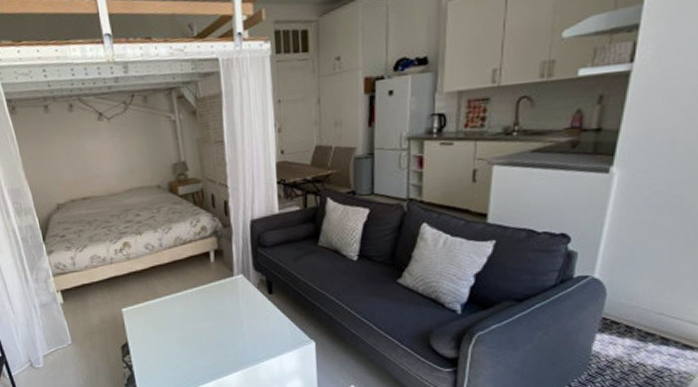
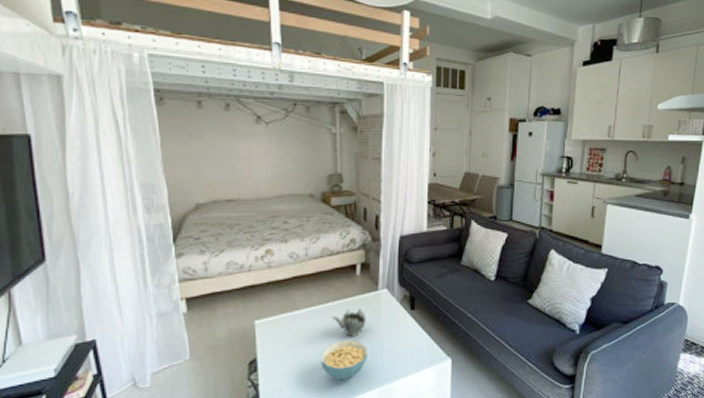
cereal bowl: none [185,324,229,362] -> present [321,340,367,380]
teapot: none [191,293,225,322] -> present [331,307,366,337]

